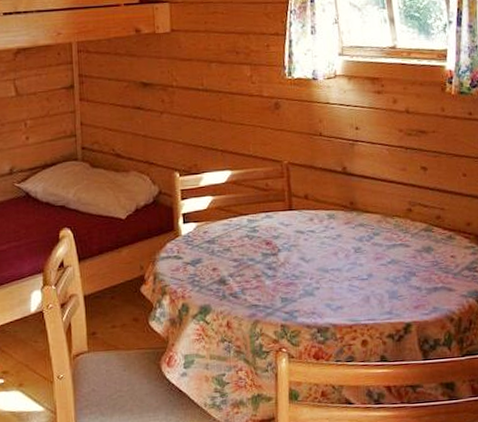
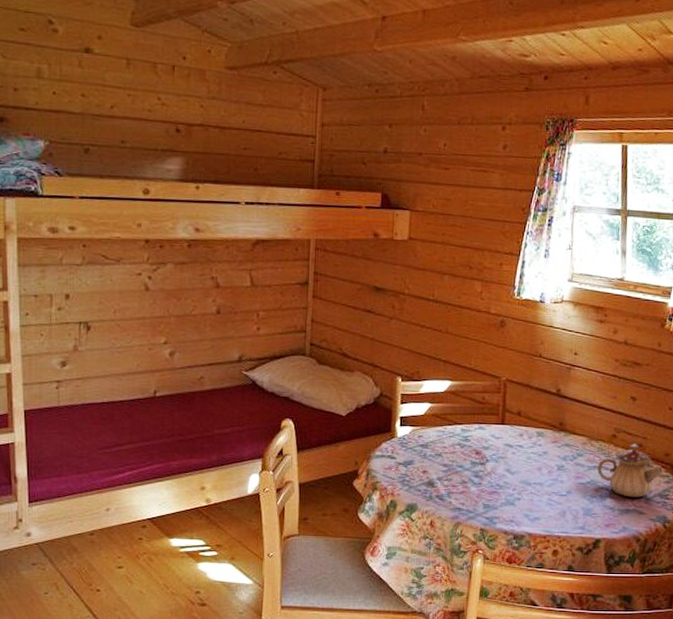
teapot: none [396,215,467,274] -> present [597,443,663,498]

